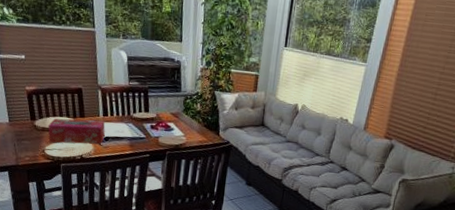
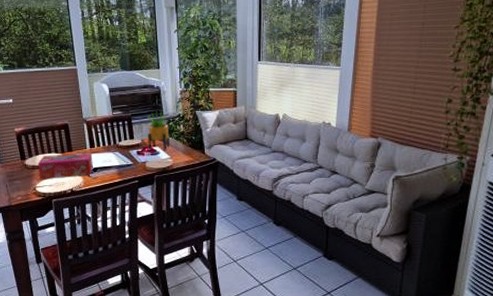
potted plant: none [162,85,186,128] -> present [148,110,170,151]

